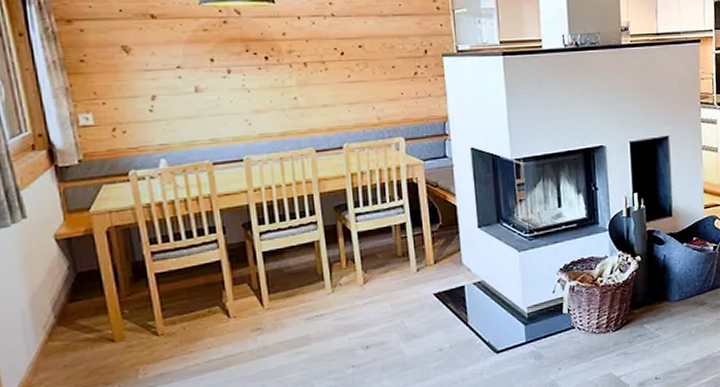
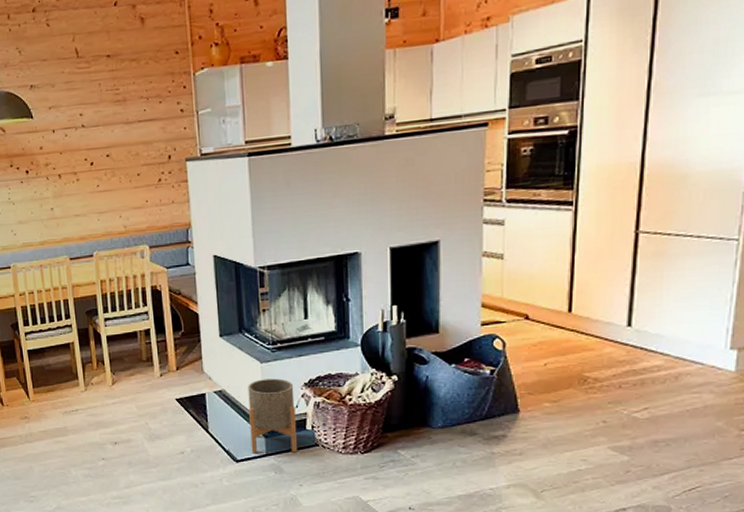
planter: none [507,265,556,343] -> present [248,378,298,454]

